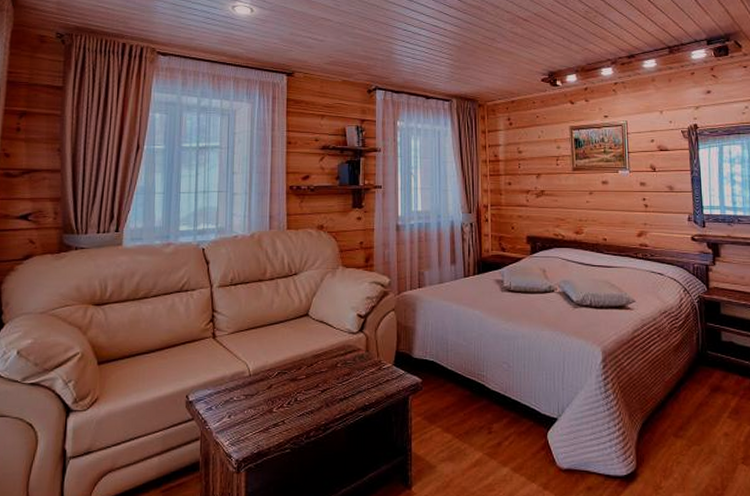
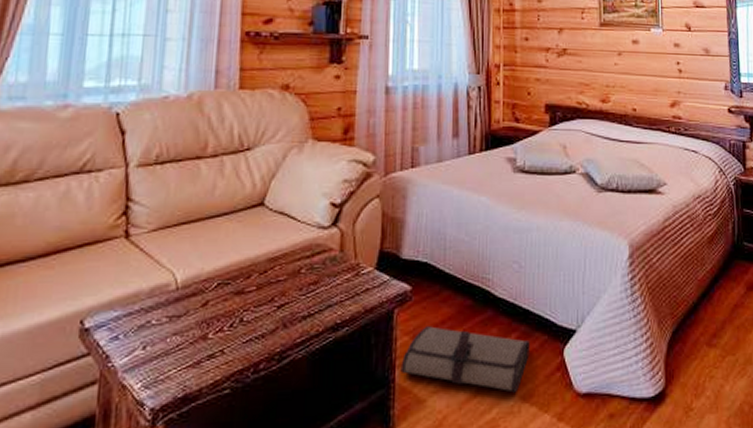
tool roll: none [415,410,519,465] -> present [400,326,530,393]

